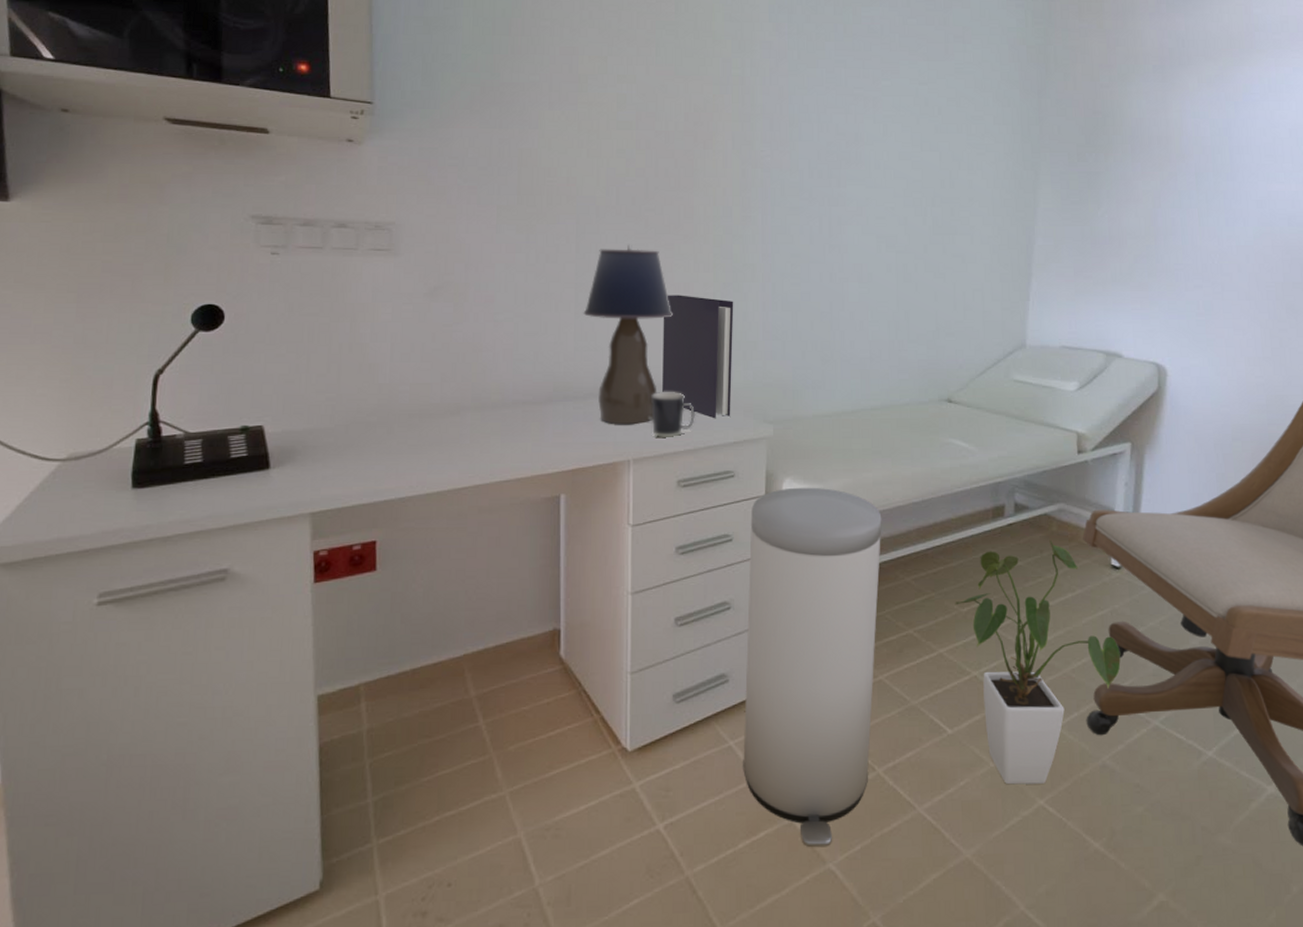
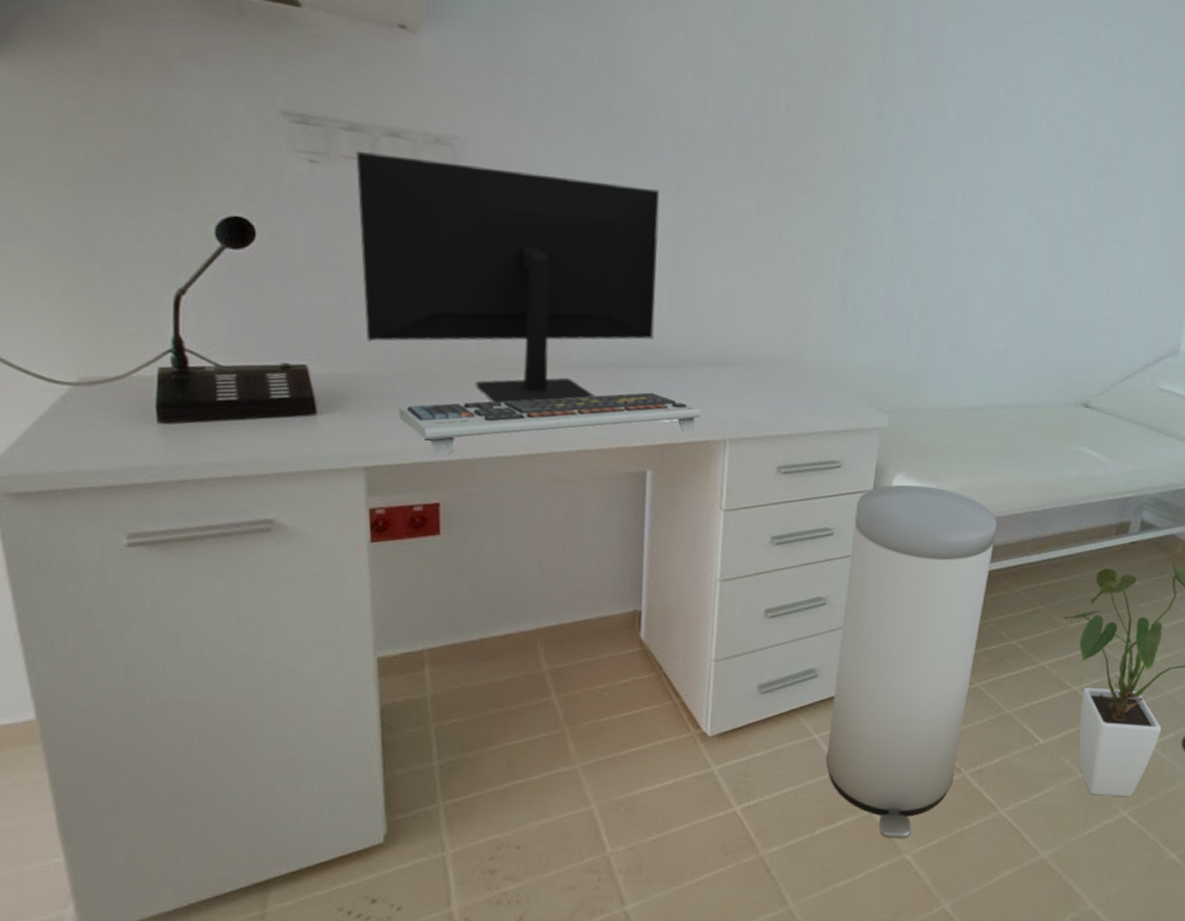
monitor: none [309,241,563,444] -> present [356,151,660,403]
computer keyboard: none [341,423,607,496] -> present [398,392,701,455]
table lamp: present [583,244,674,425] -> none [681,191,786,402]
mug: present [651,391,696,439] -> none [752,366,803,420]
binder: present [662,295,734,419] -> none [767,256,856,403]

